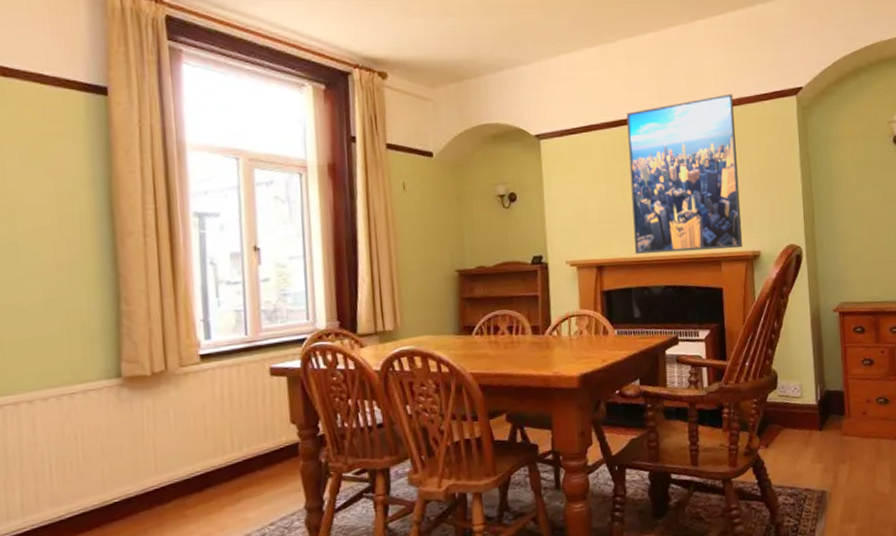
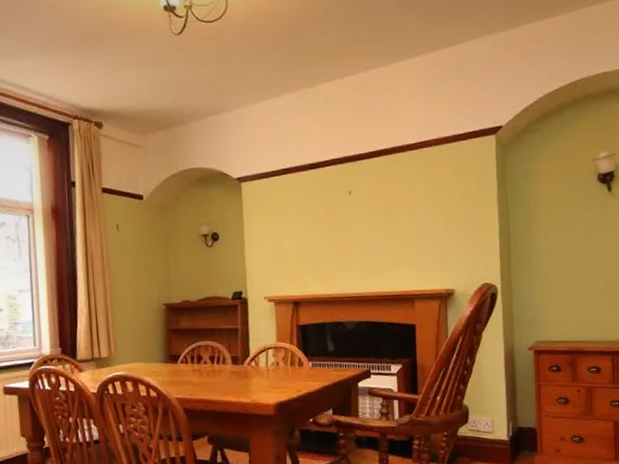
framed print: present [626,93,743,254] -> none [324,134,437,291]

